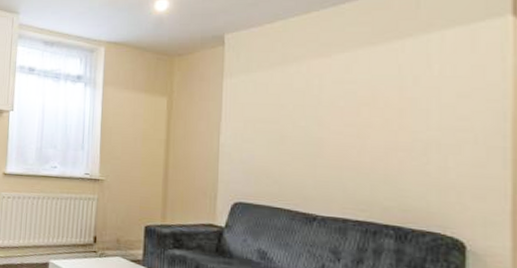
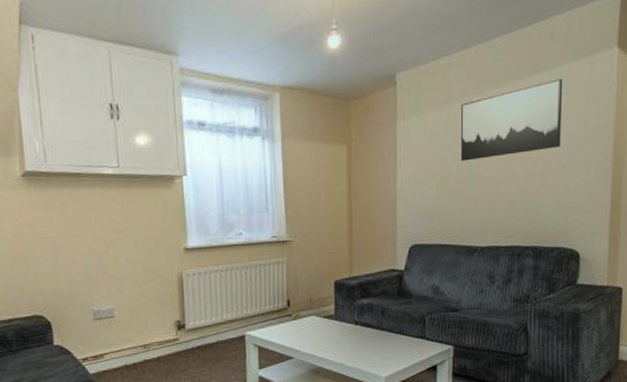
wall art: none [297,46,434,123] -> present [460,79,563,161]

